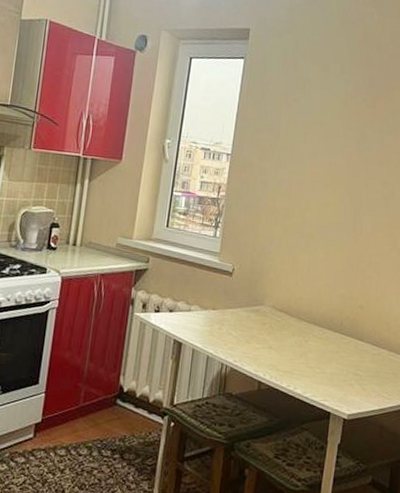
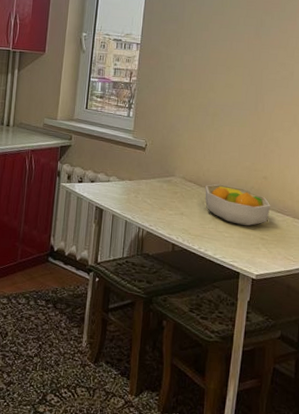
fruit bowl: none [296,314,366,361] -> present [205,184,271,226]

